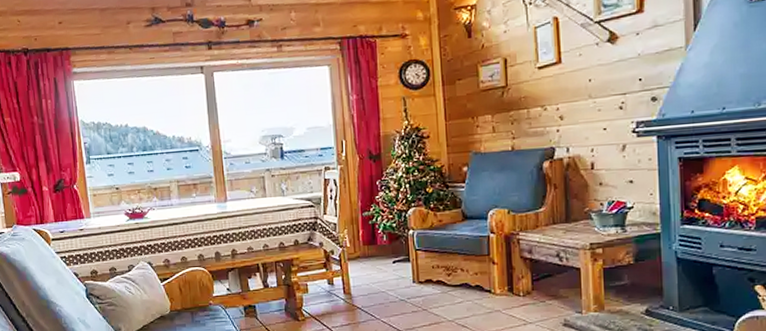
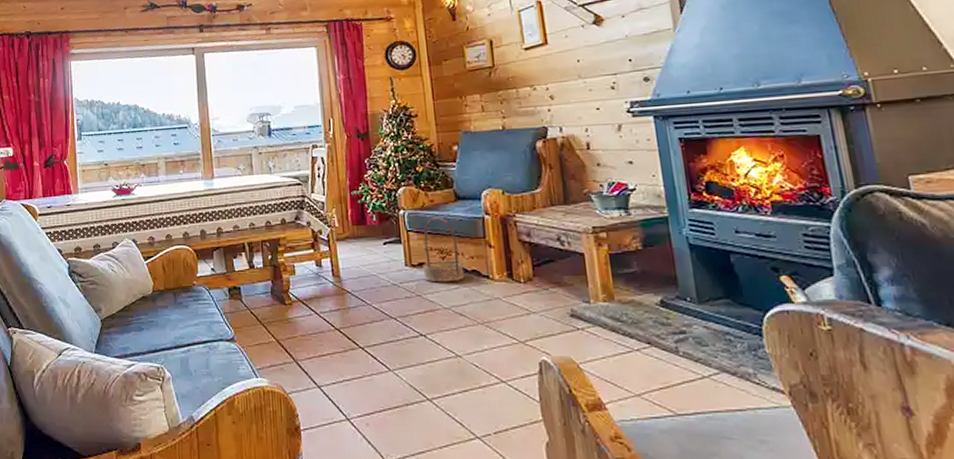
basket: none [429,236,469,298] -> present [422,217,465,283]

